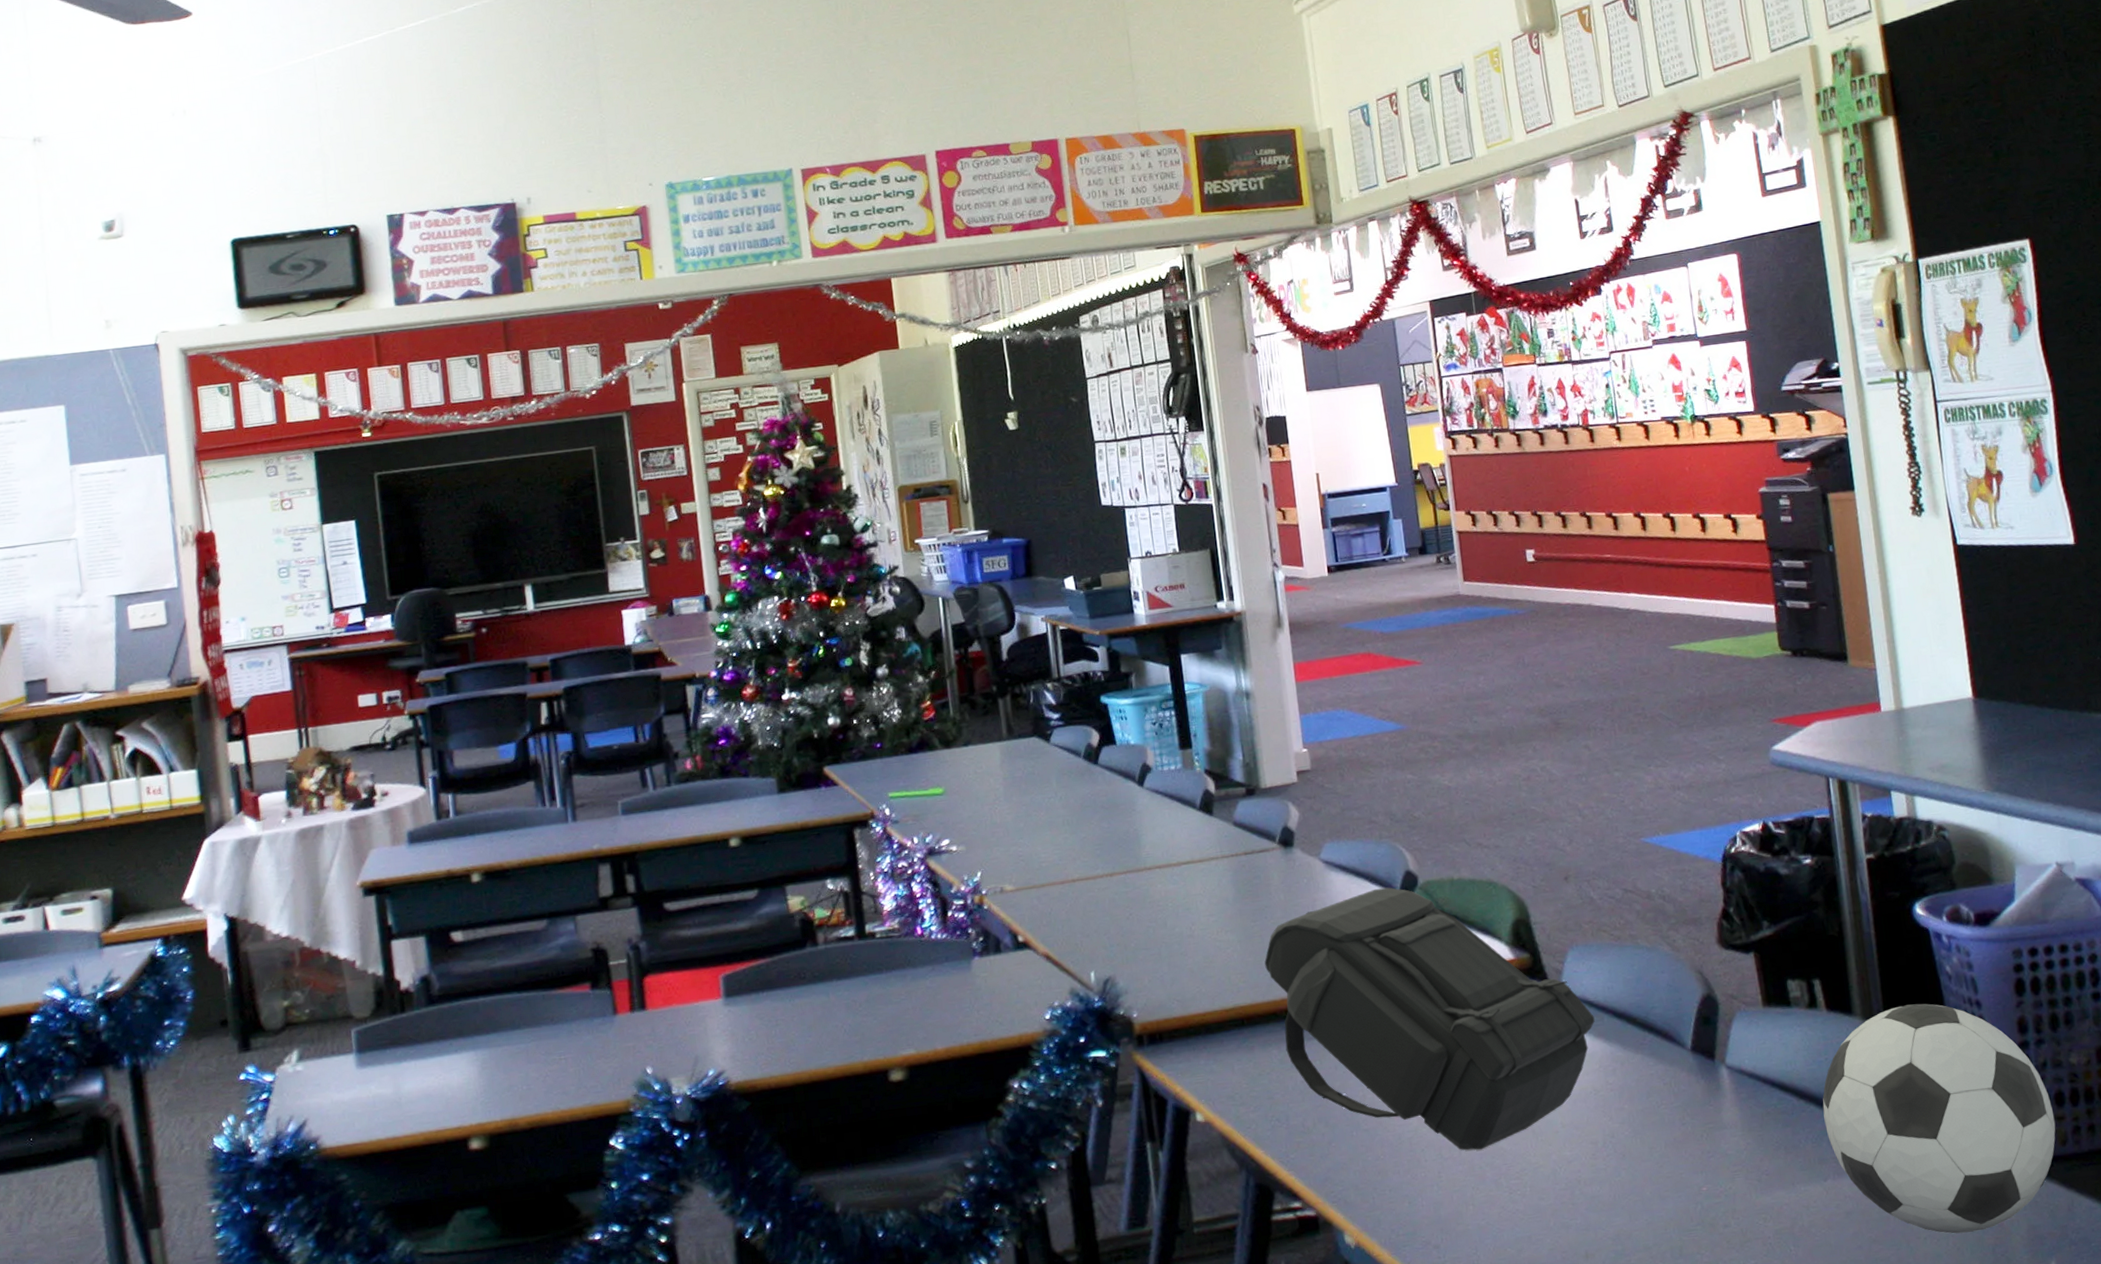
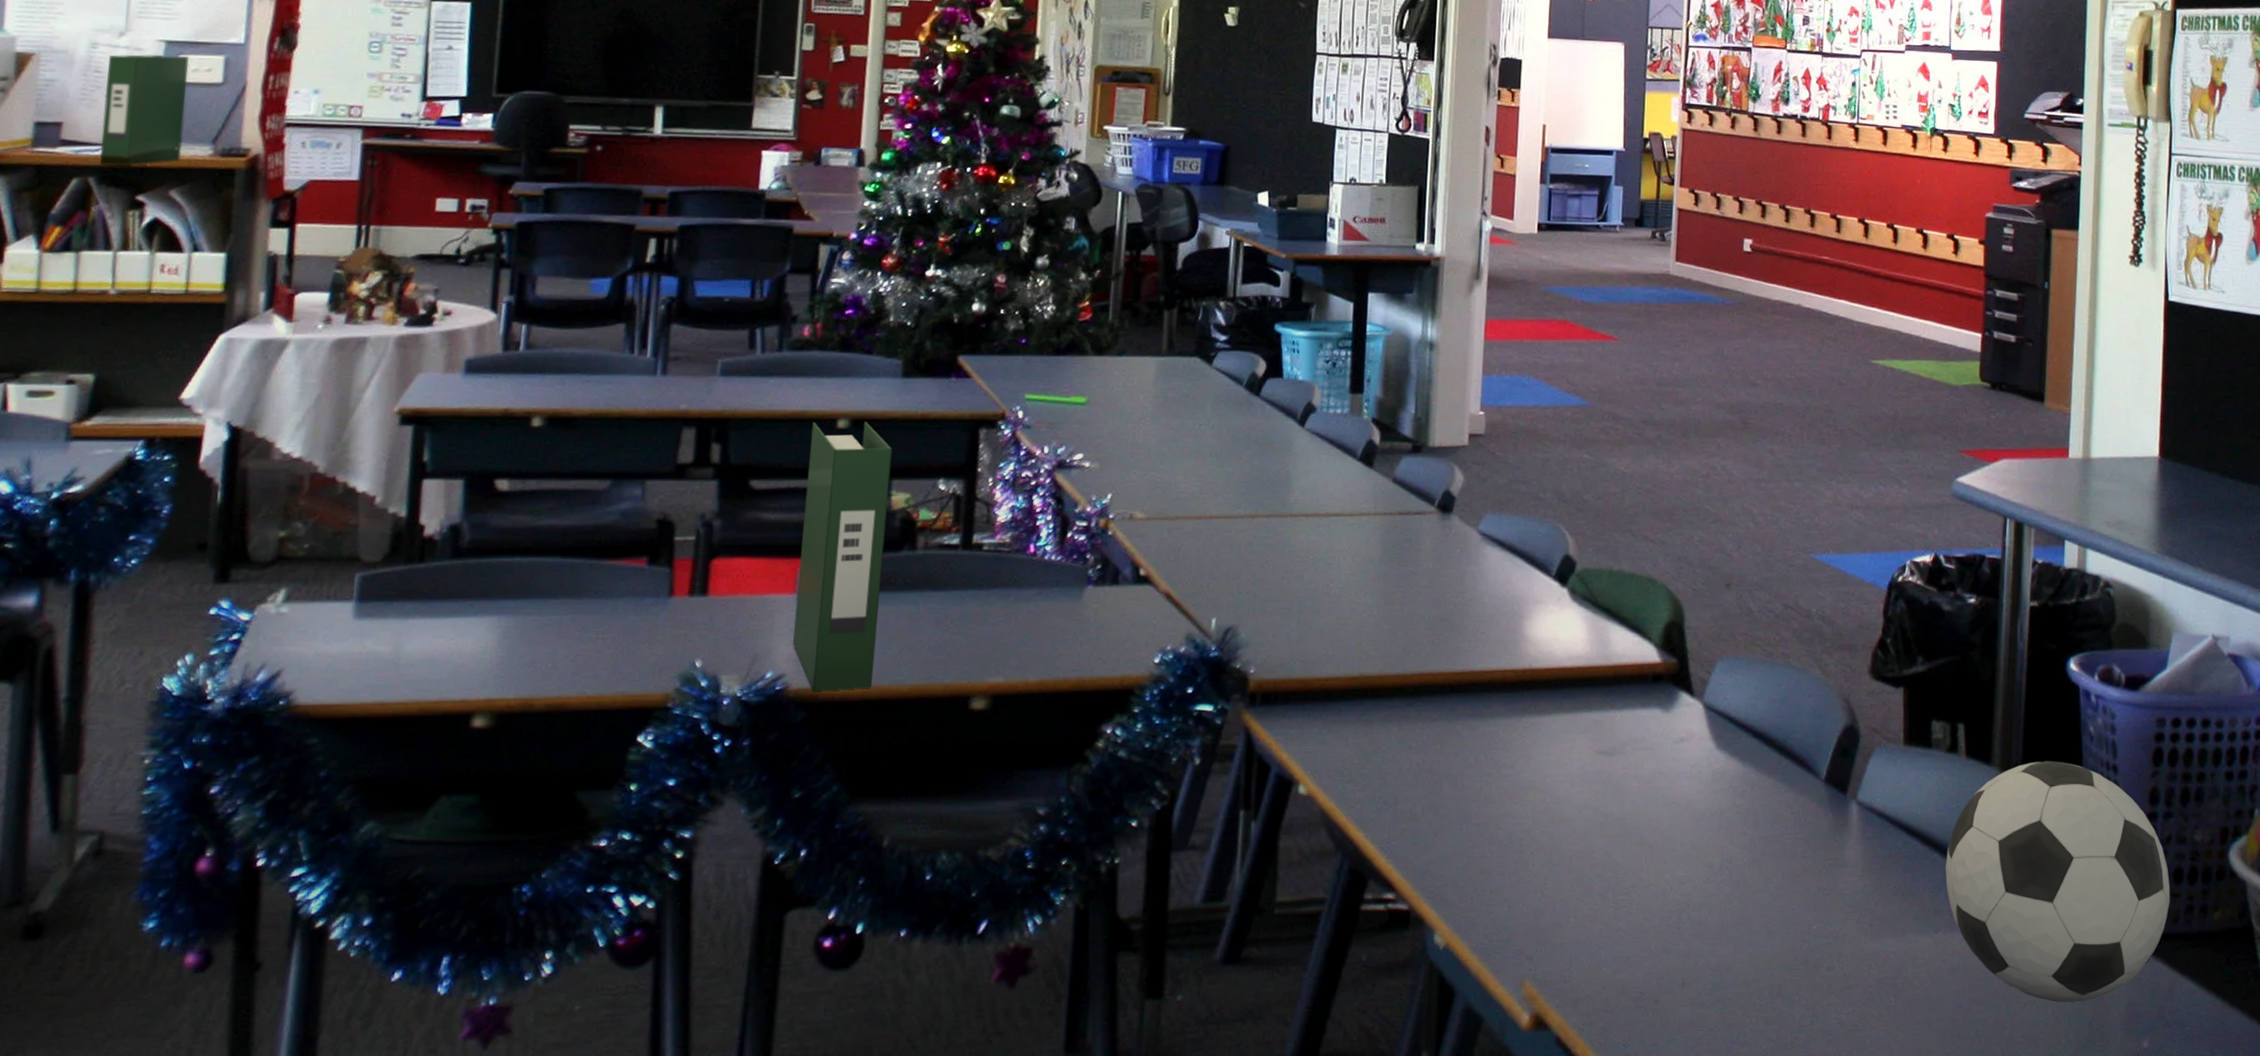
binder: none [73,606,145,710] -> present [100,54,189,166]
binder: none [708,837,802,1082] -> present [793,422,892,691]
backpack: present [1264,887,1595,1150] -> none [1400,569,1733,860]

